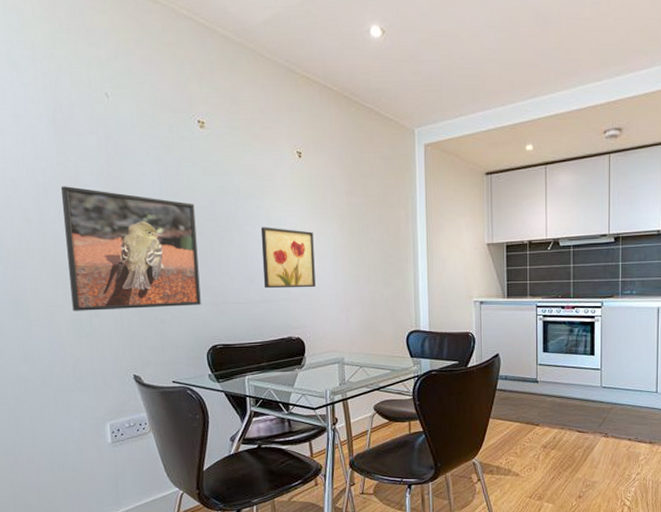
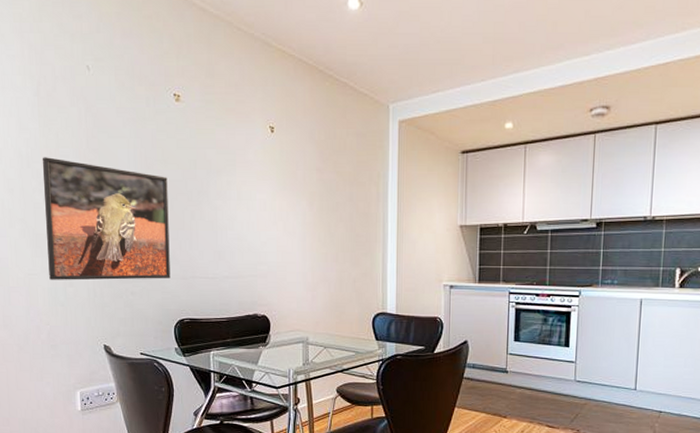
wall art: present [260,227,316,289] -> none [231,202,283,265]

